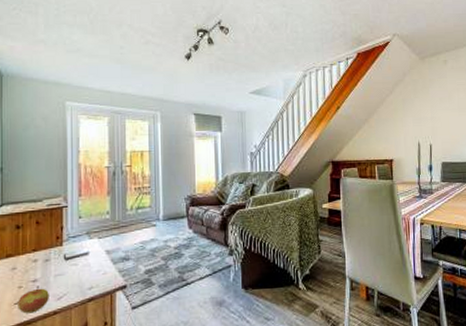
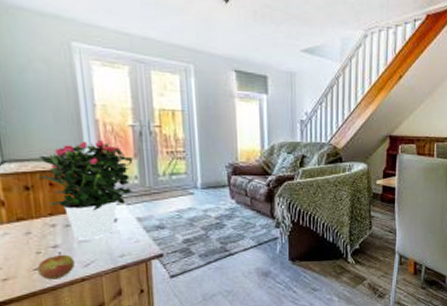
potted flower: none [29,182,106,273] -> present [39,141,133,240]

